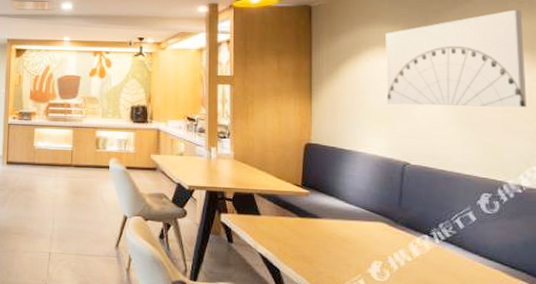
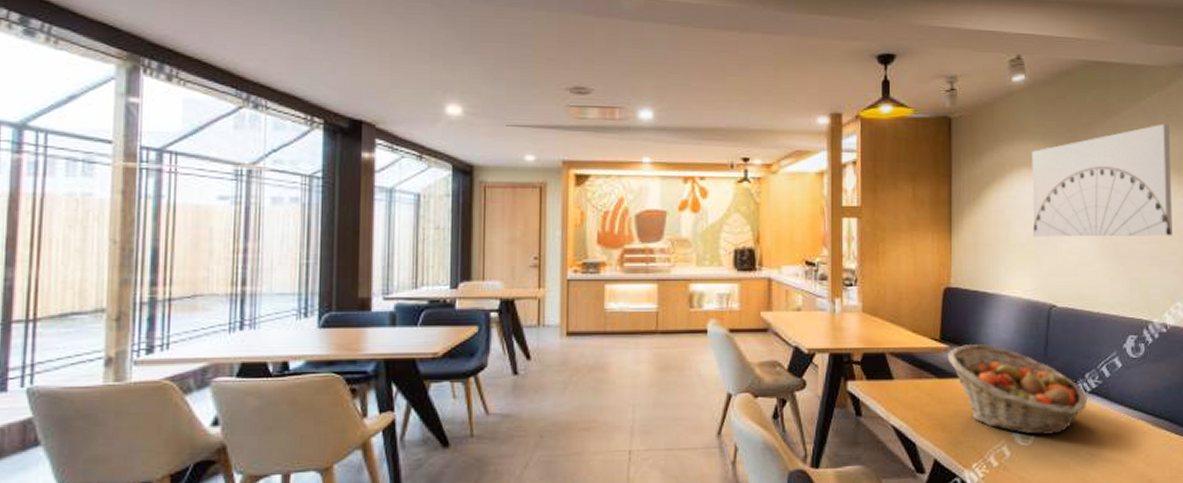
fruit basket: none [309,190,442,275] -> present [948,343,1088,436]

